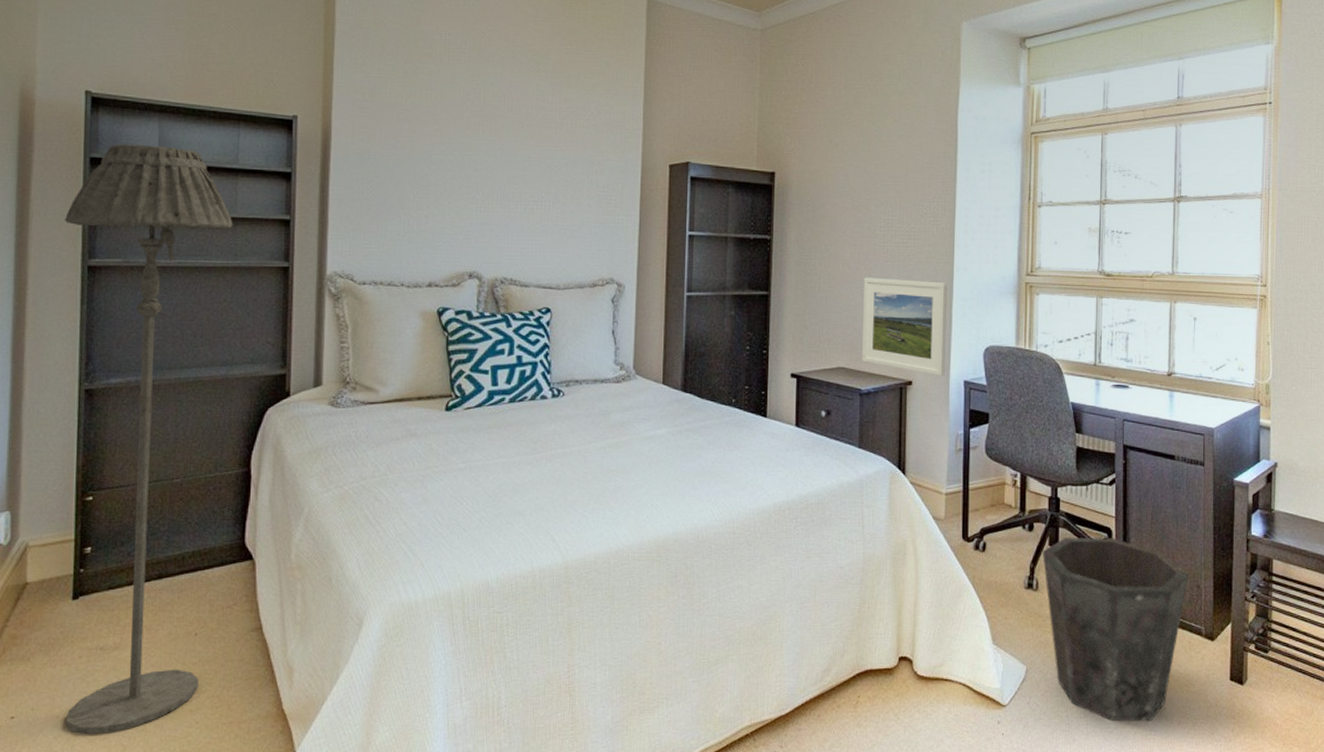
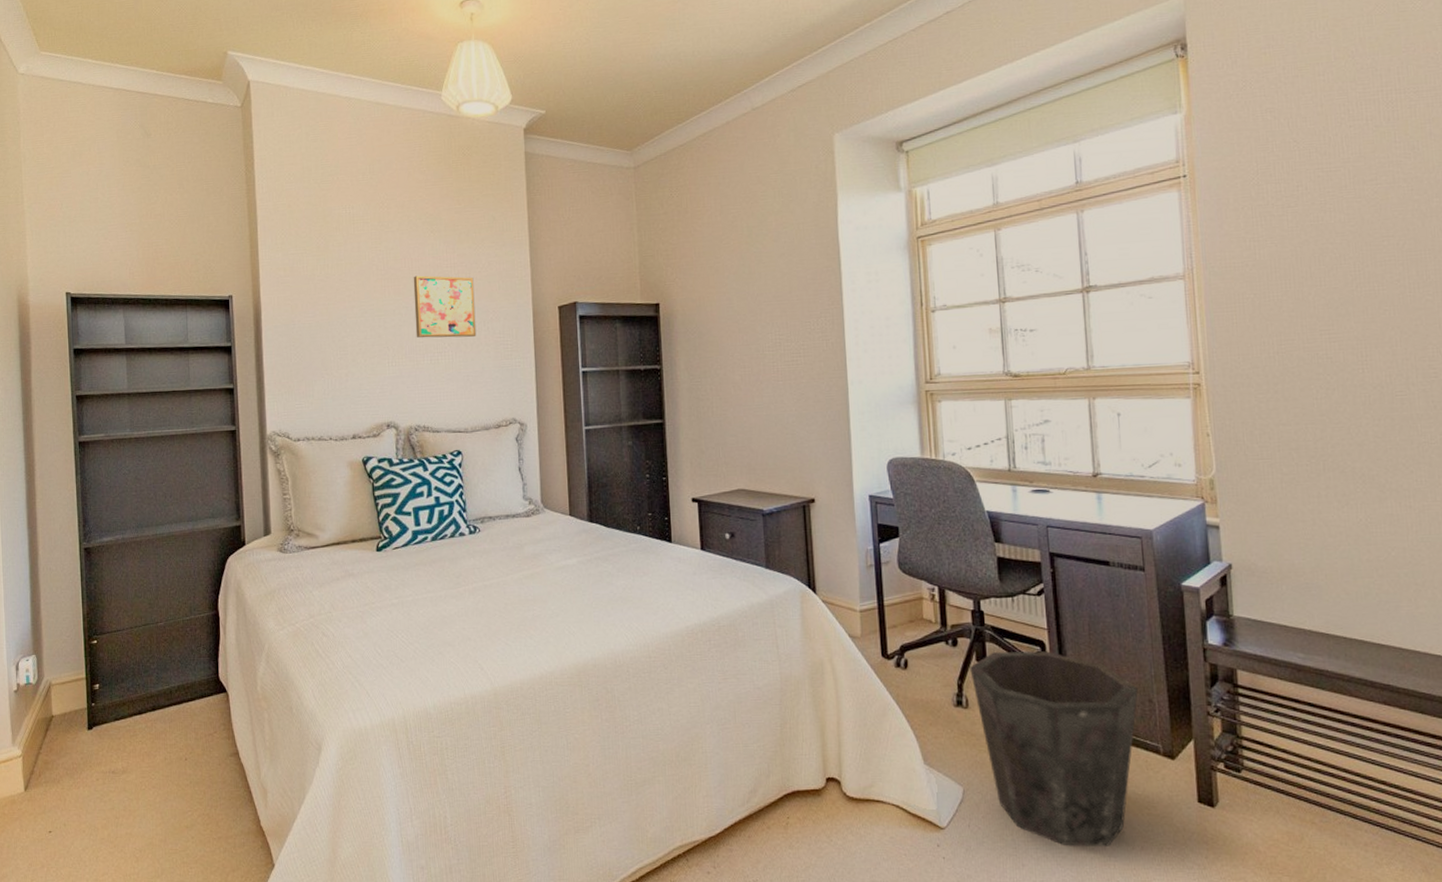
floor lamp: present [65,143,233,735] -> none [58,333,191,848]
wall art: none [510,116,580,189] -> present [413,275,477,338]
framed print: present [862,277,947,377] -> none [757,397,848,493]

